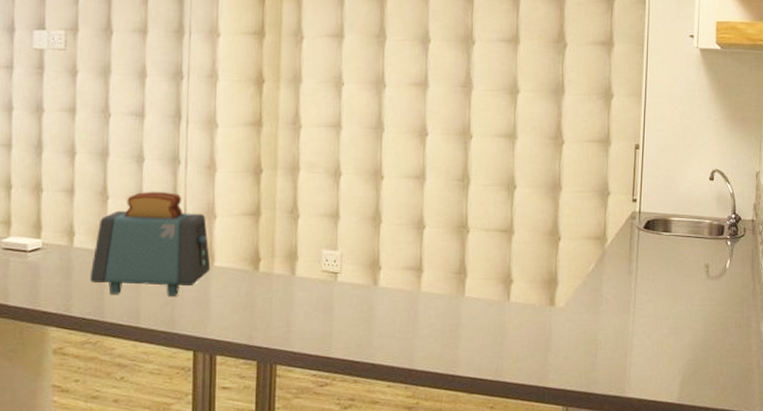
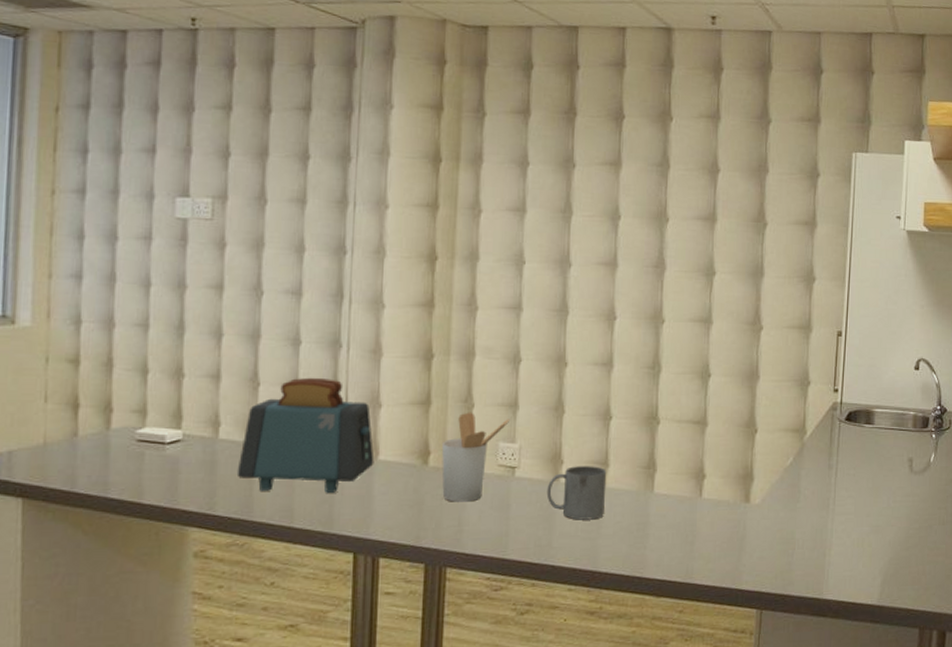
utensil holder: none [270,222,333,305] -> present [441,412,511,502]
mug: none [366,272,421,322] -> present [546,466,607,520]

